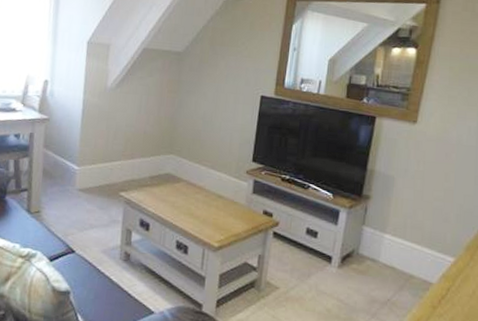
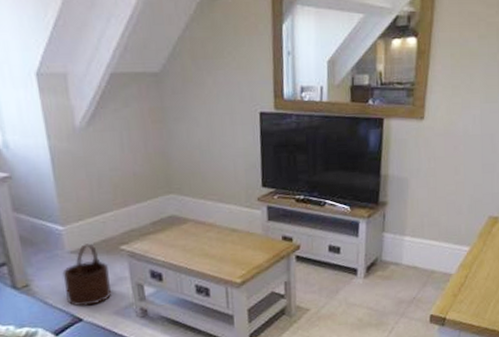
wooden bucket: none [66,185,106,241] -> present [62,244,112,307]

